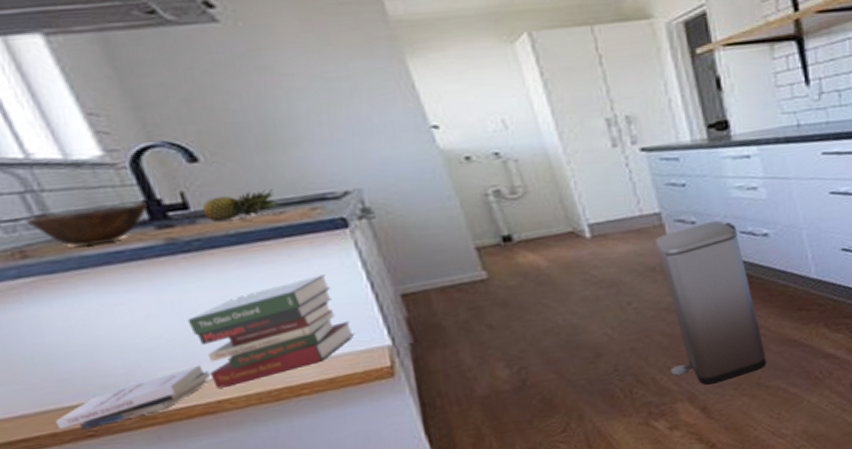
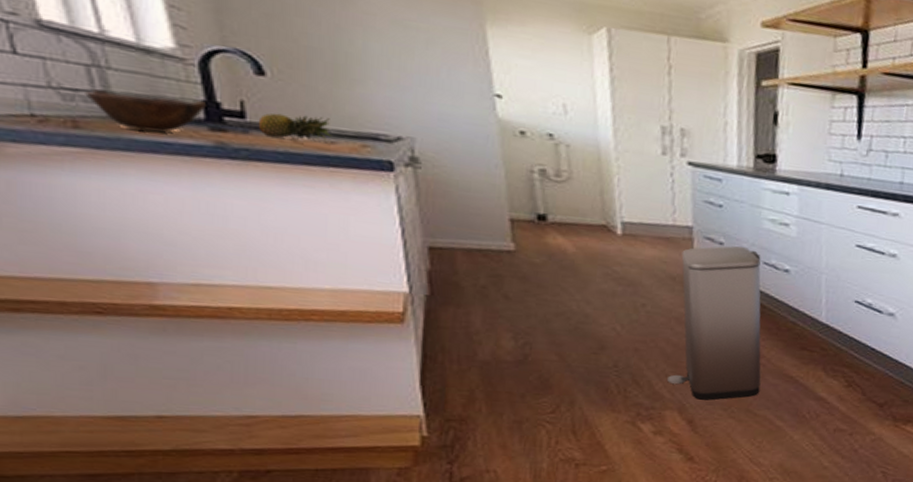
books: present [55,364,210,430] -> none [67,268,227,306]
books: present [187,274,355,389] -> none [218,210,376,296]

